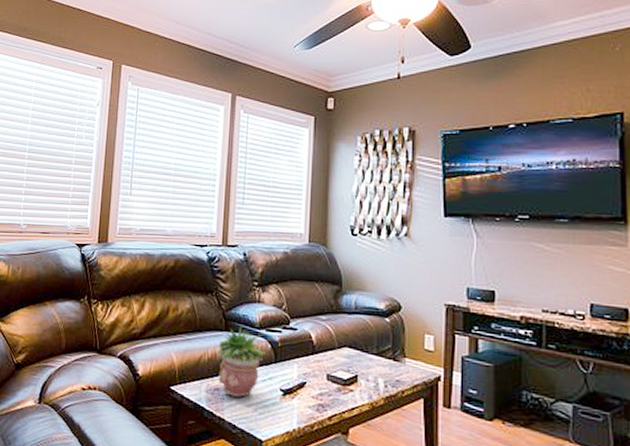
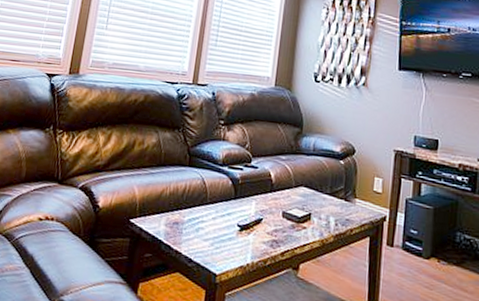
potted plant: present [218,326,267,397] -> none [178,162,228,232]

